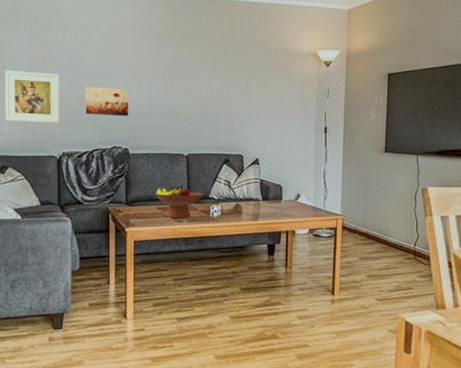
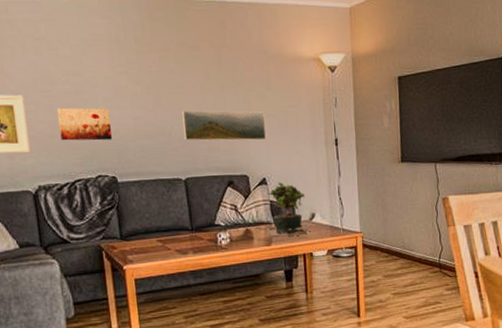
fruit bowl: present [154,186,203,217] -> none [152,214,208,250]
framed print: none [190,94,263,124] -> present [182,110,267,141]
potted plant: none [255,163,295,213] -> present [266,182,311,237]

